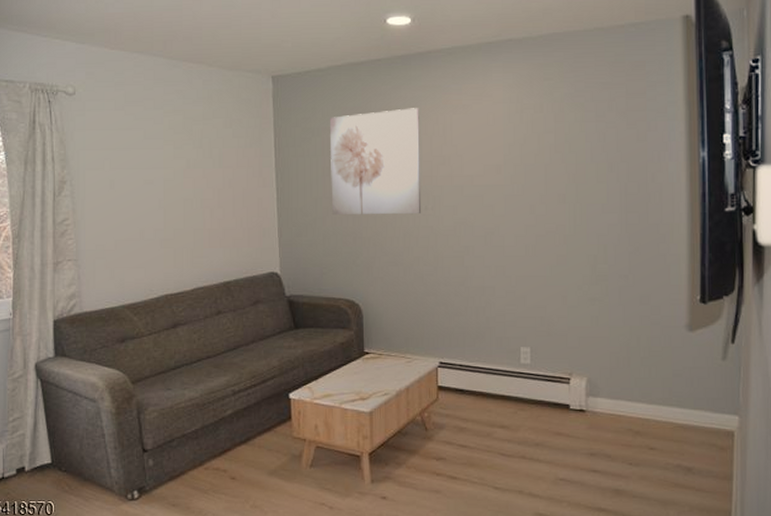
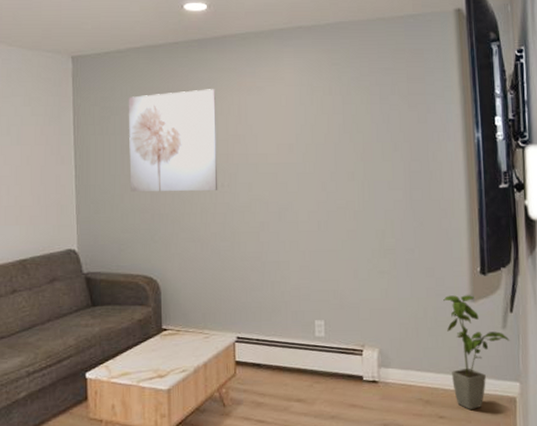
house plant: none [658,324,730,442] -> present [443,295,510,409]

